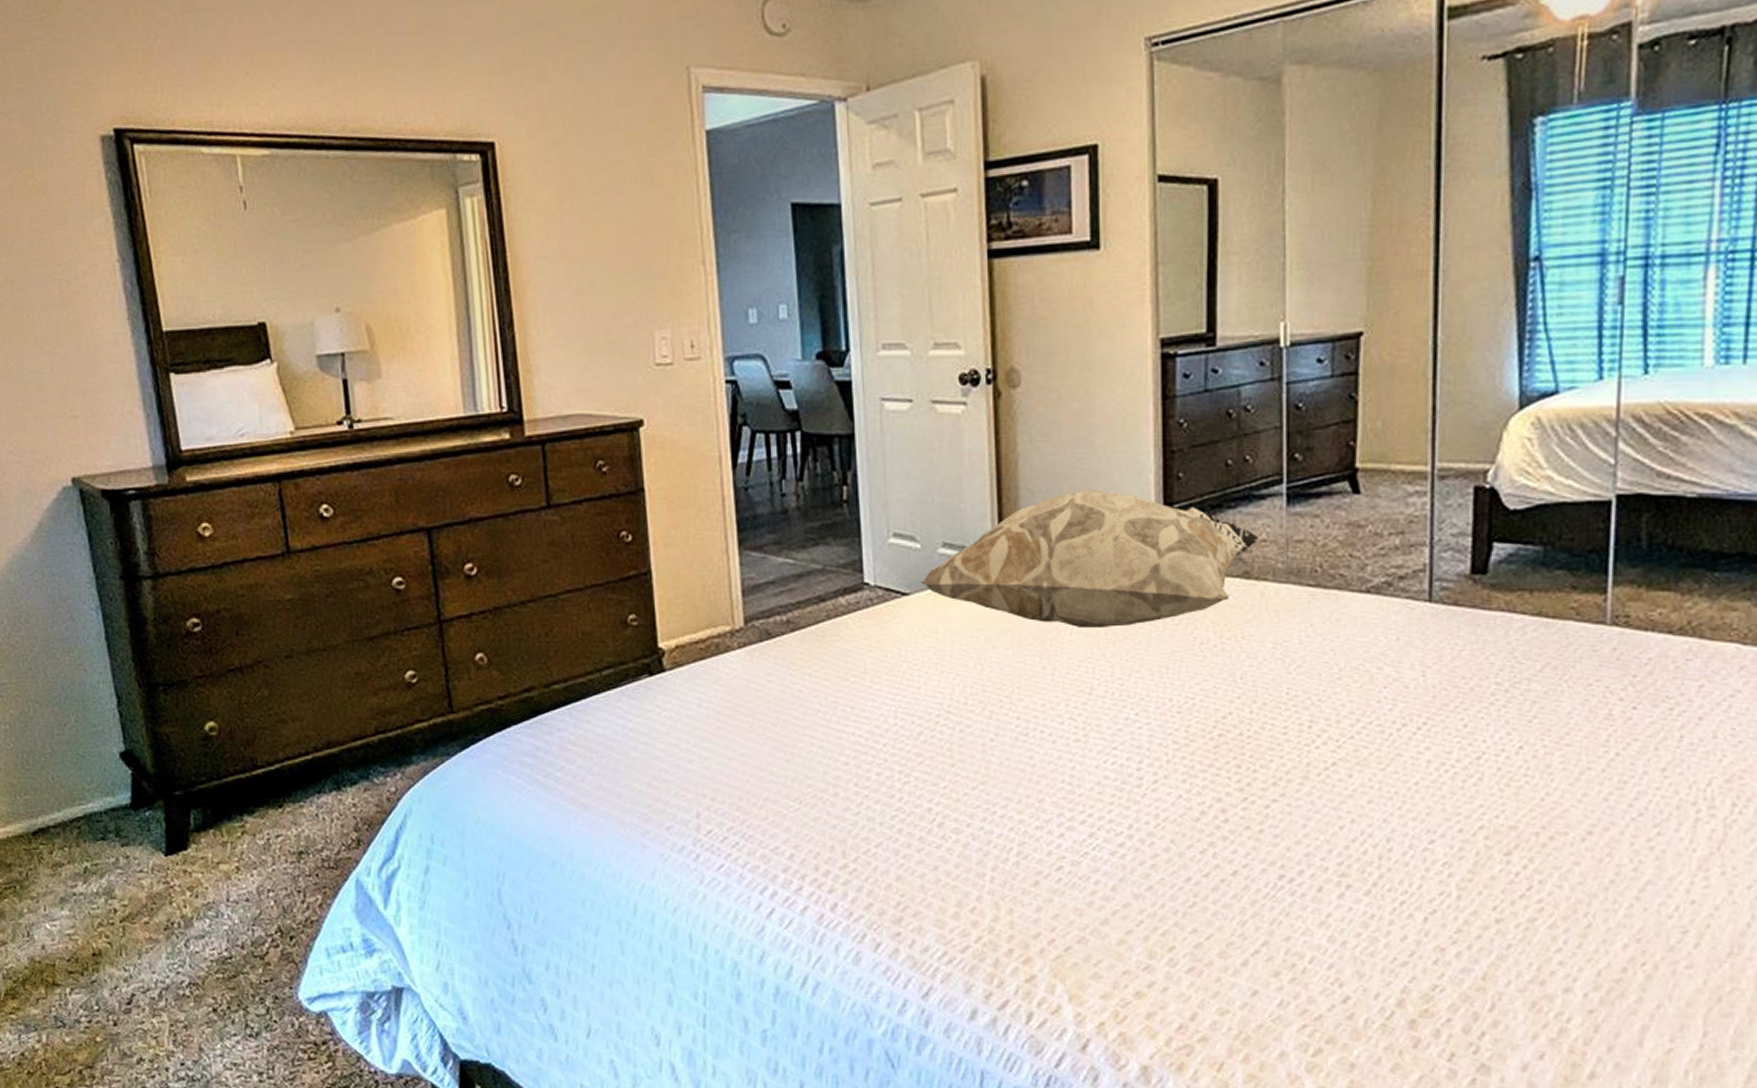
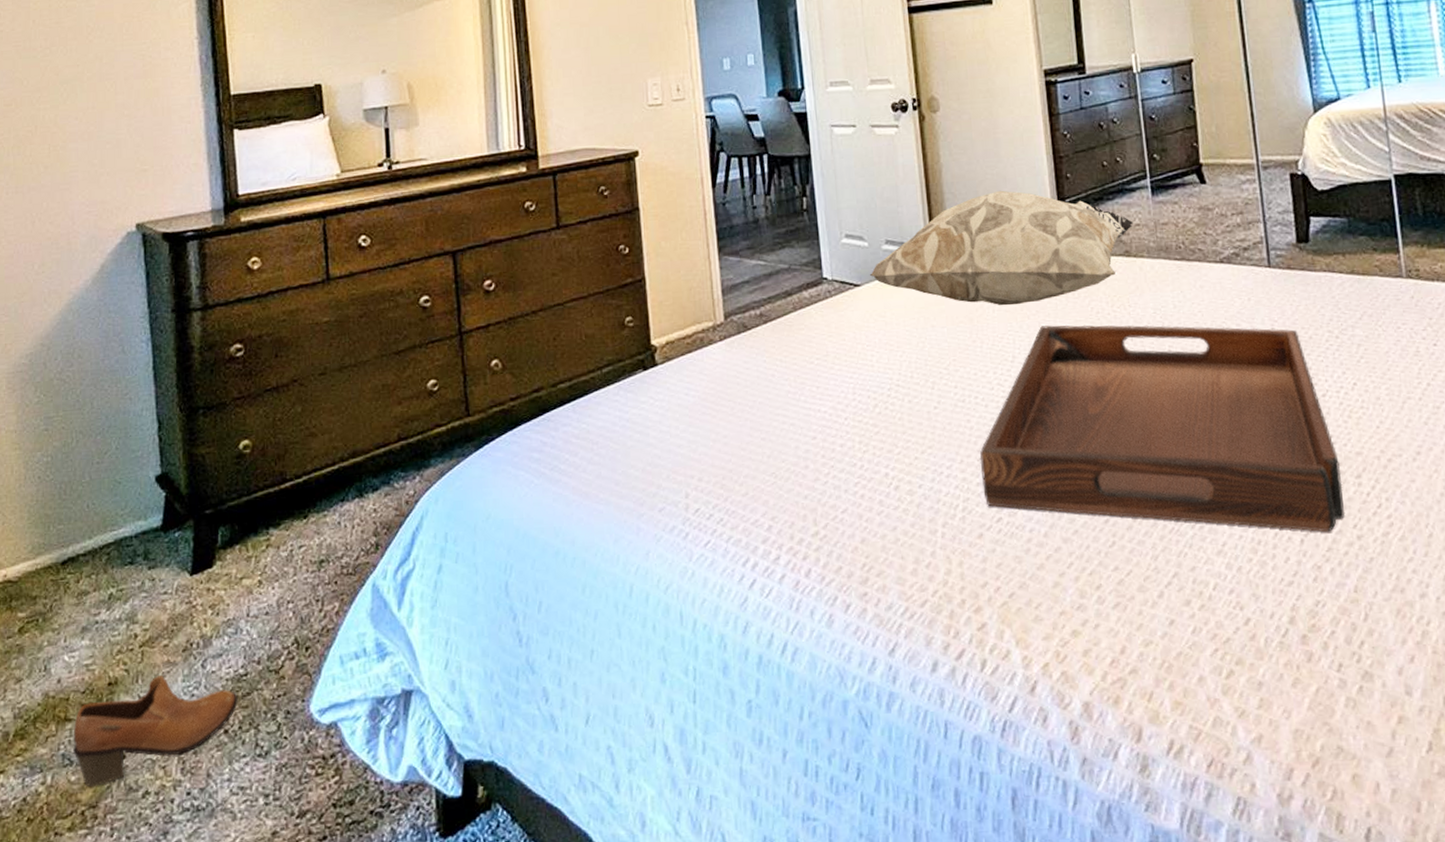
shoe: none [63,950,225,1049] -> present [73,674,238,786]
serving tray: none [1041,655,1487,912] -> present [979,325,1346,533]

